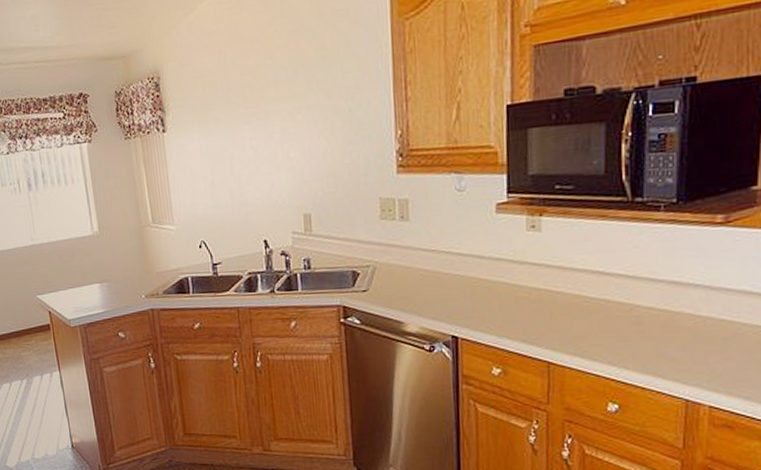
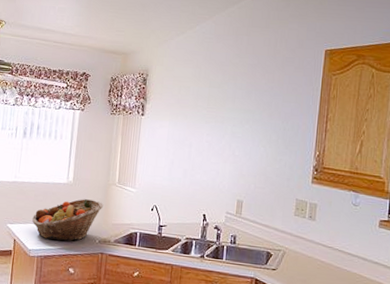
fruit basket: none [63,248,142,304] -> present [32,199,104,241]

